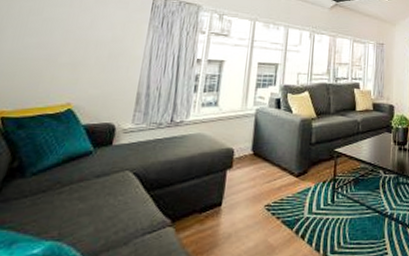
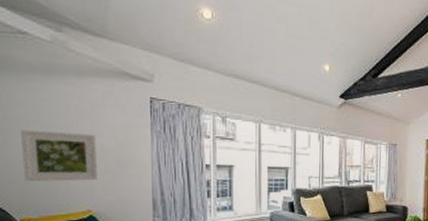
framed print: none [9,21,94,73] -> present [21,129,99,182]

